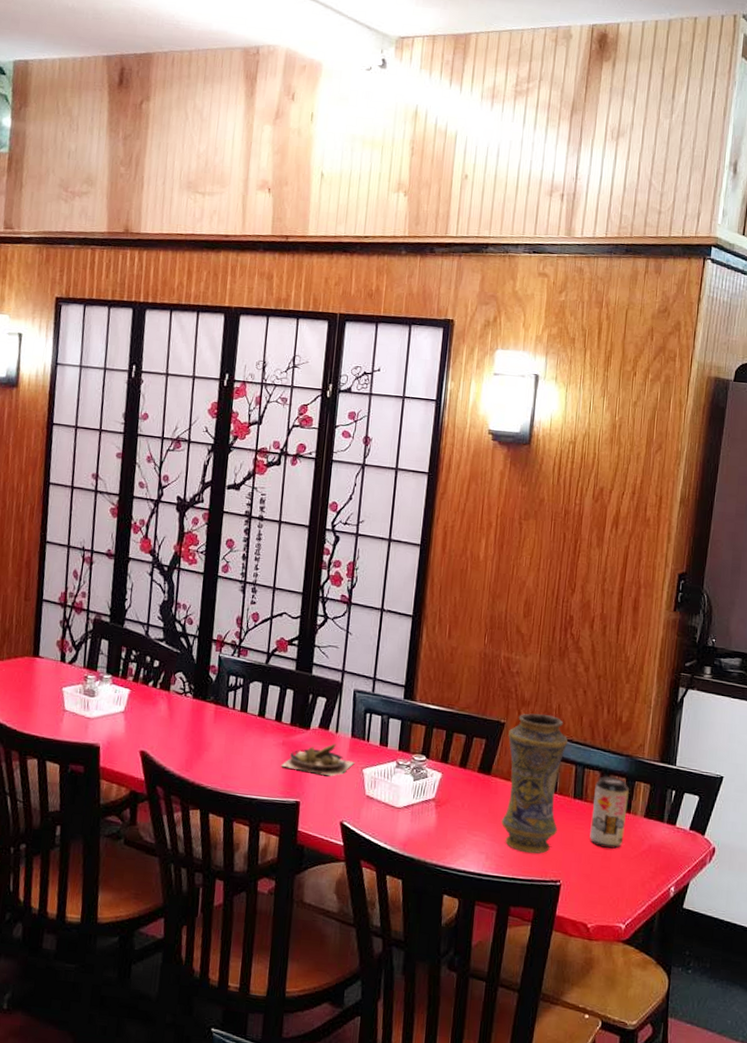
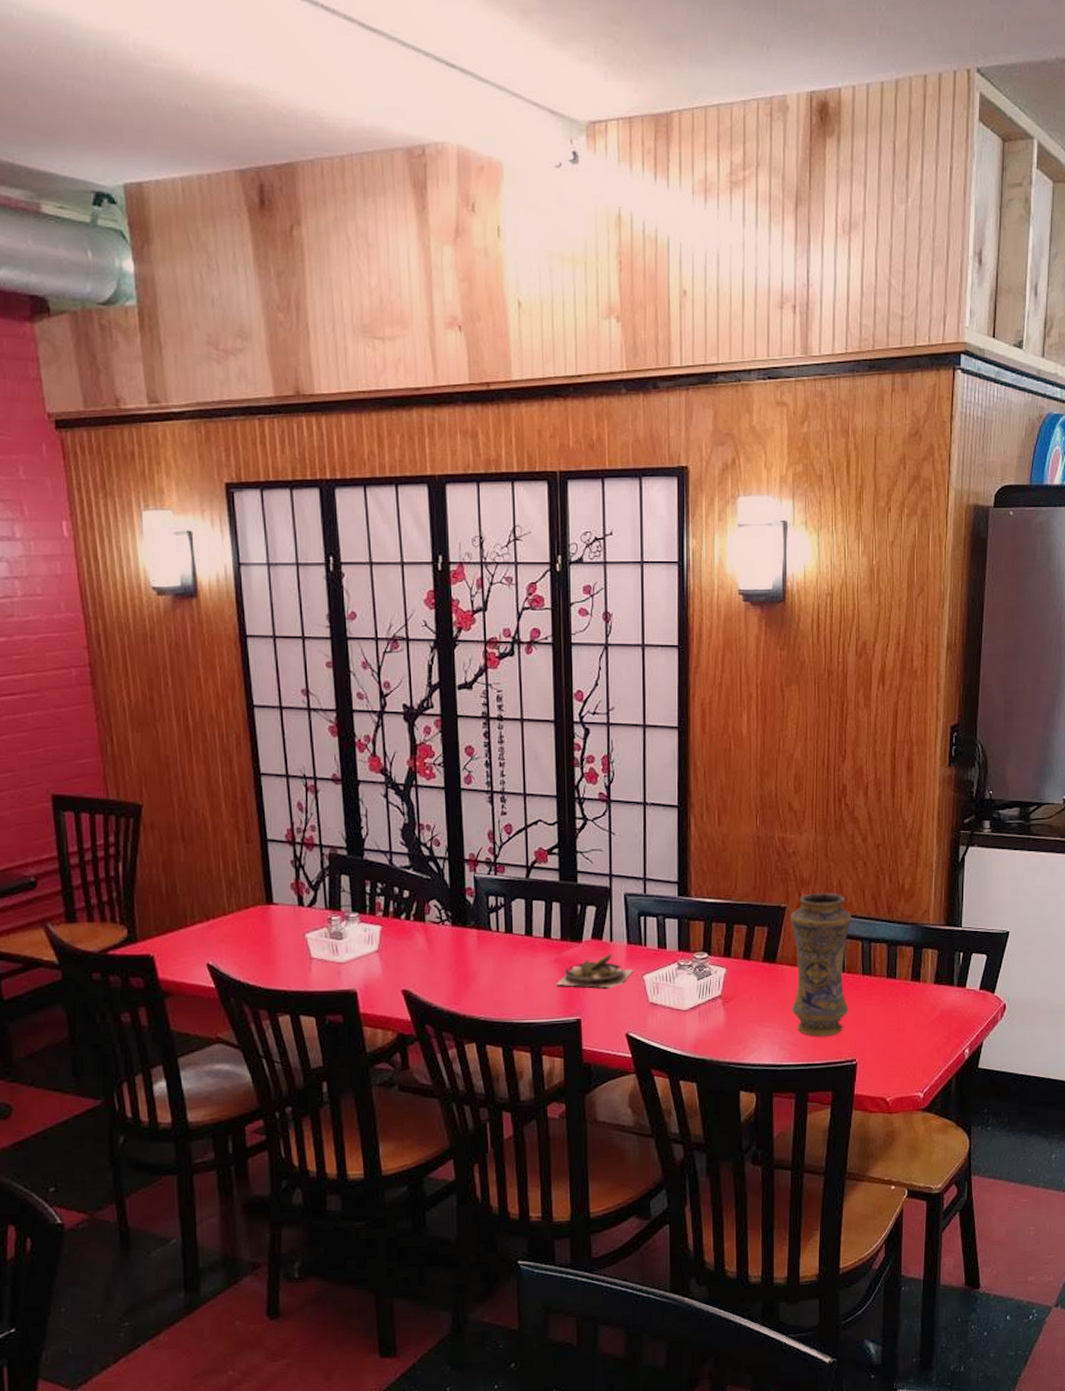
beverage can: present [590,776,629,849] -> none [882,947,917,1020]

